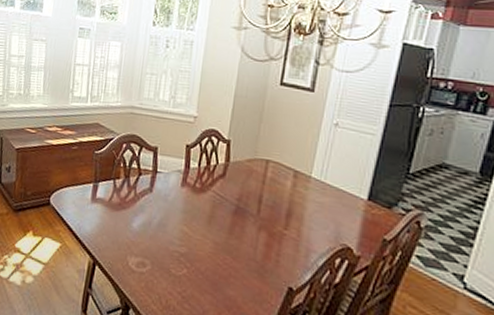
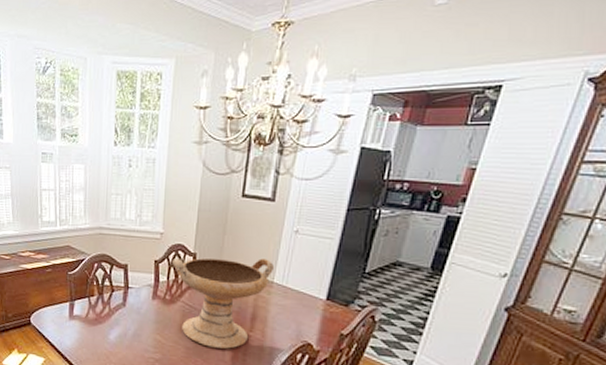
decorative bowl: none [205,143,312,248] -> present [172,257,274,349]

